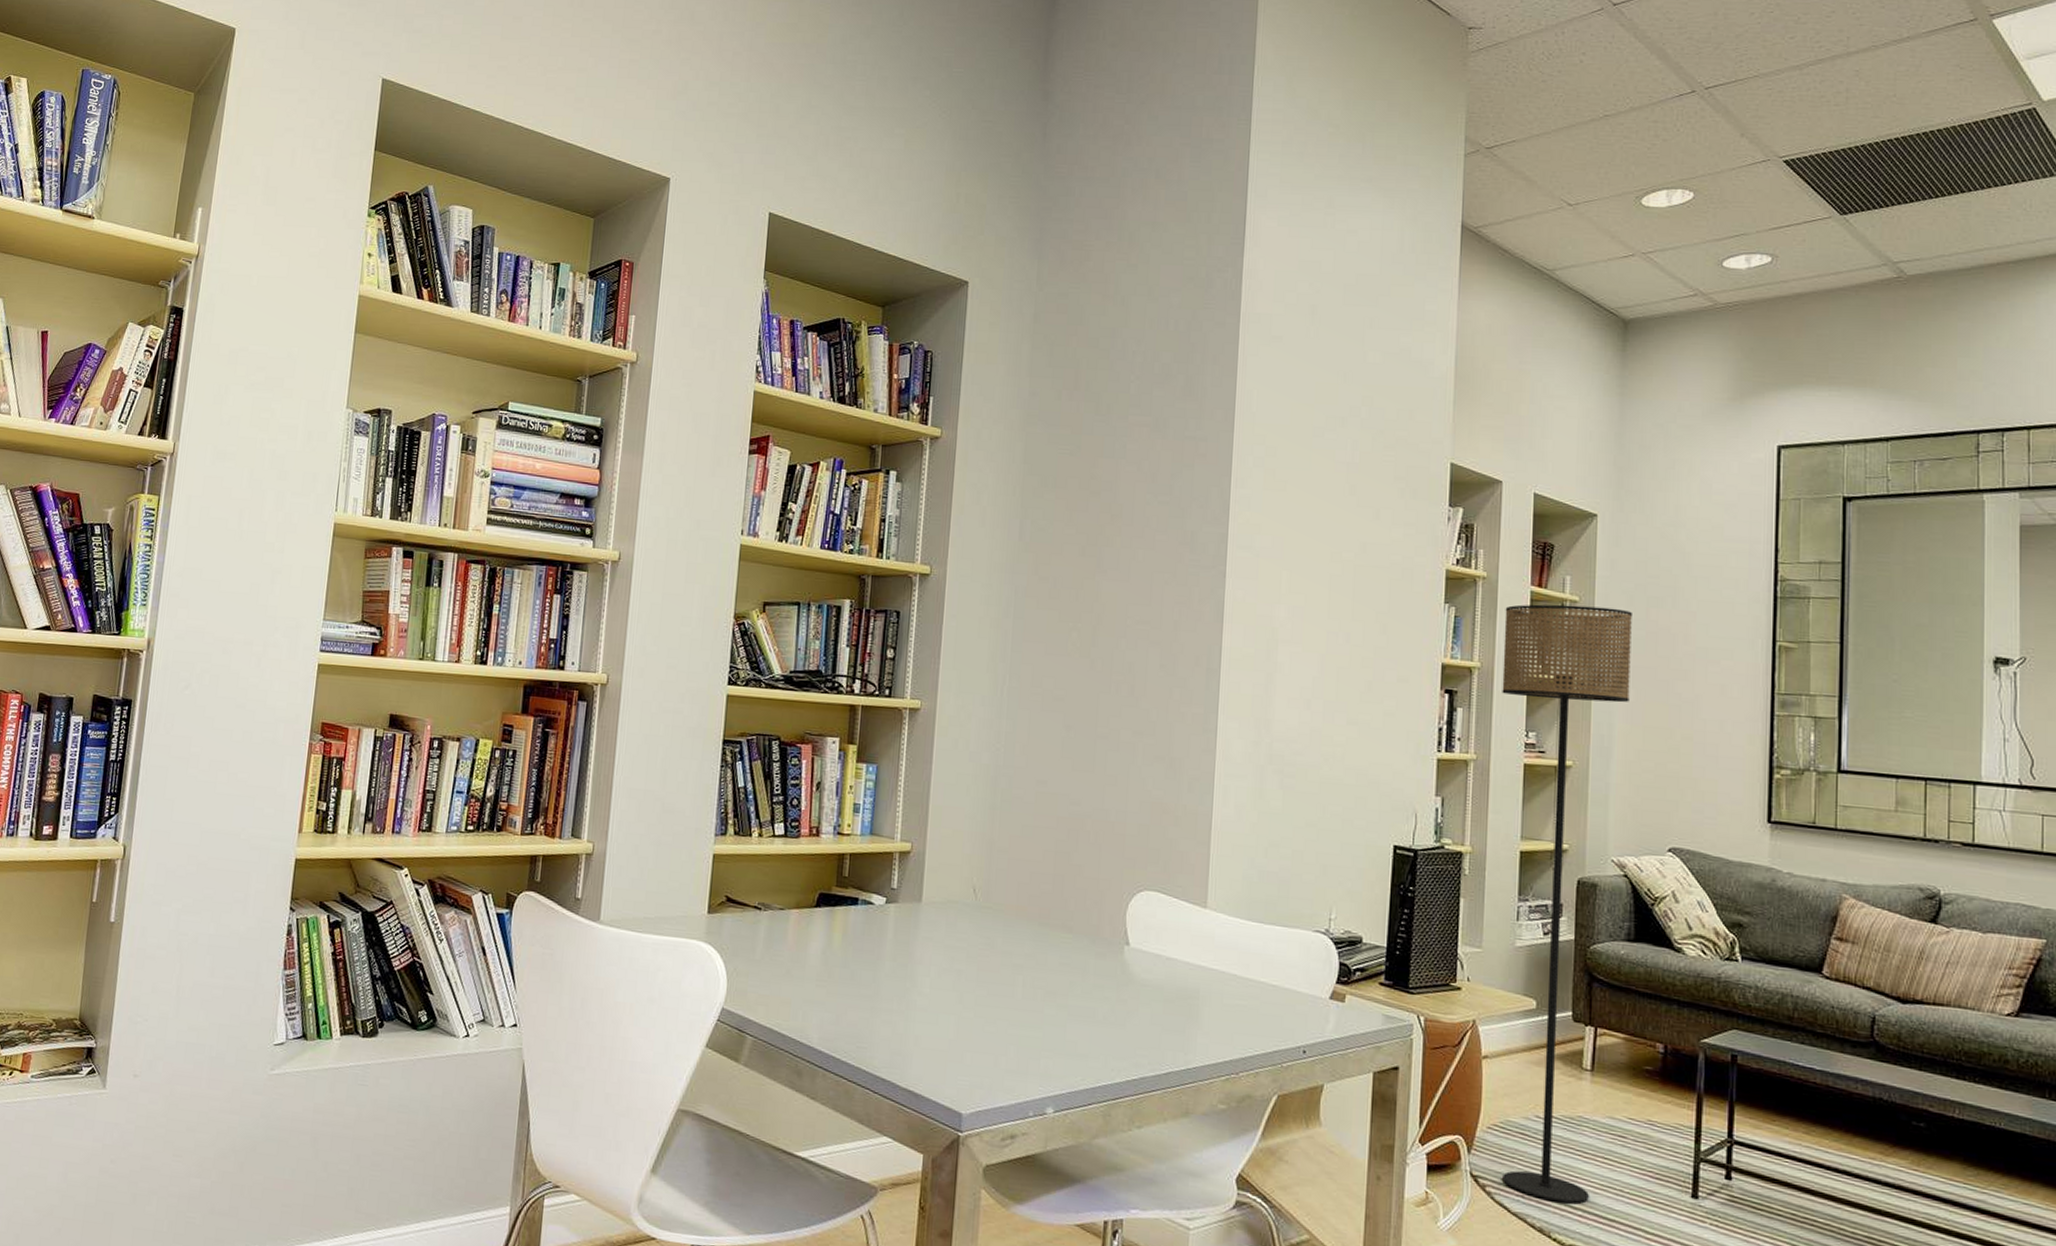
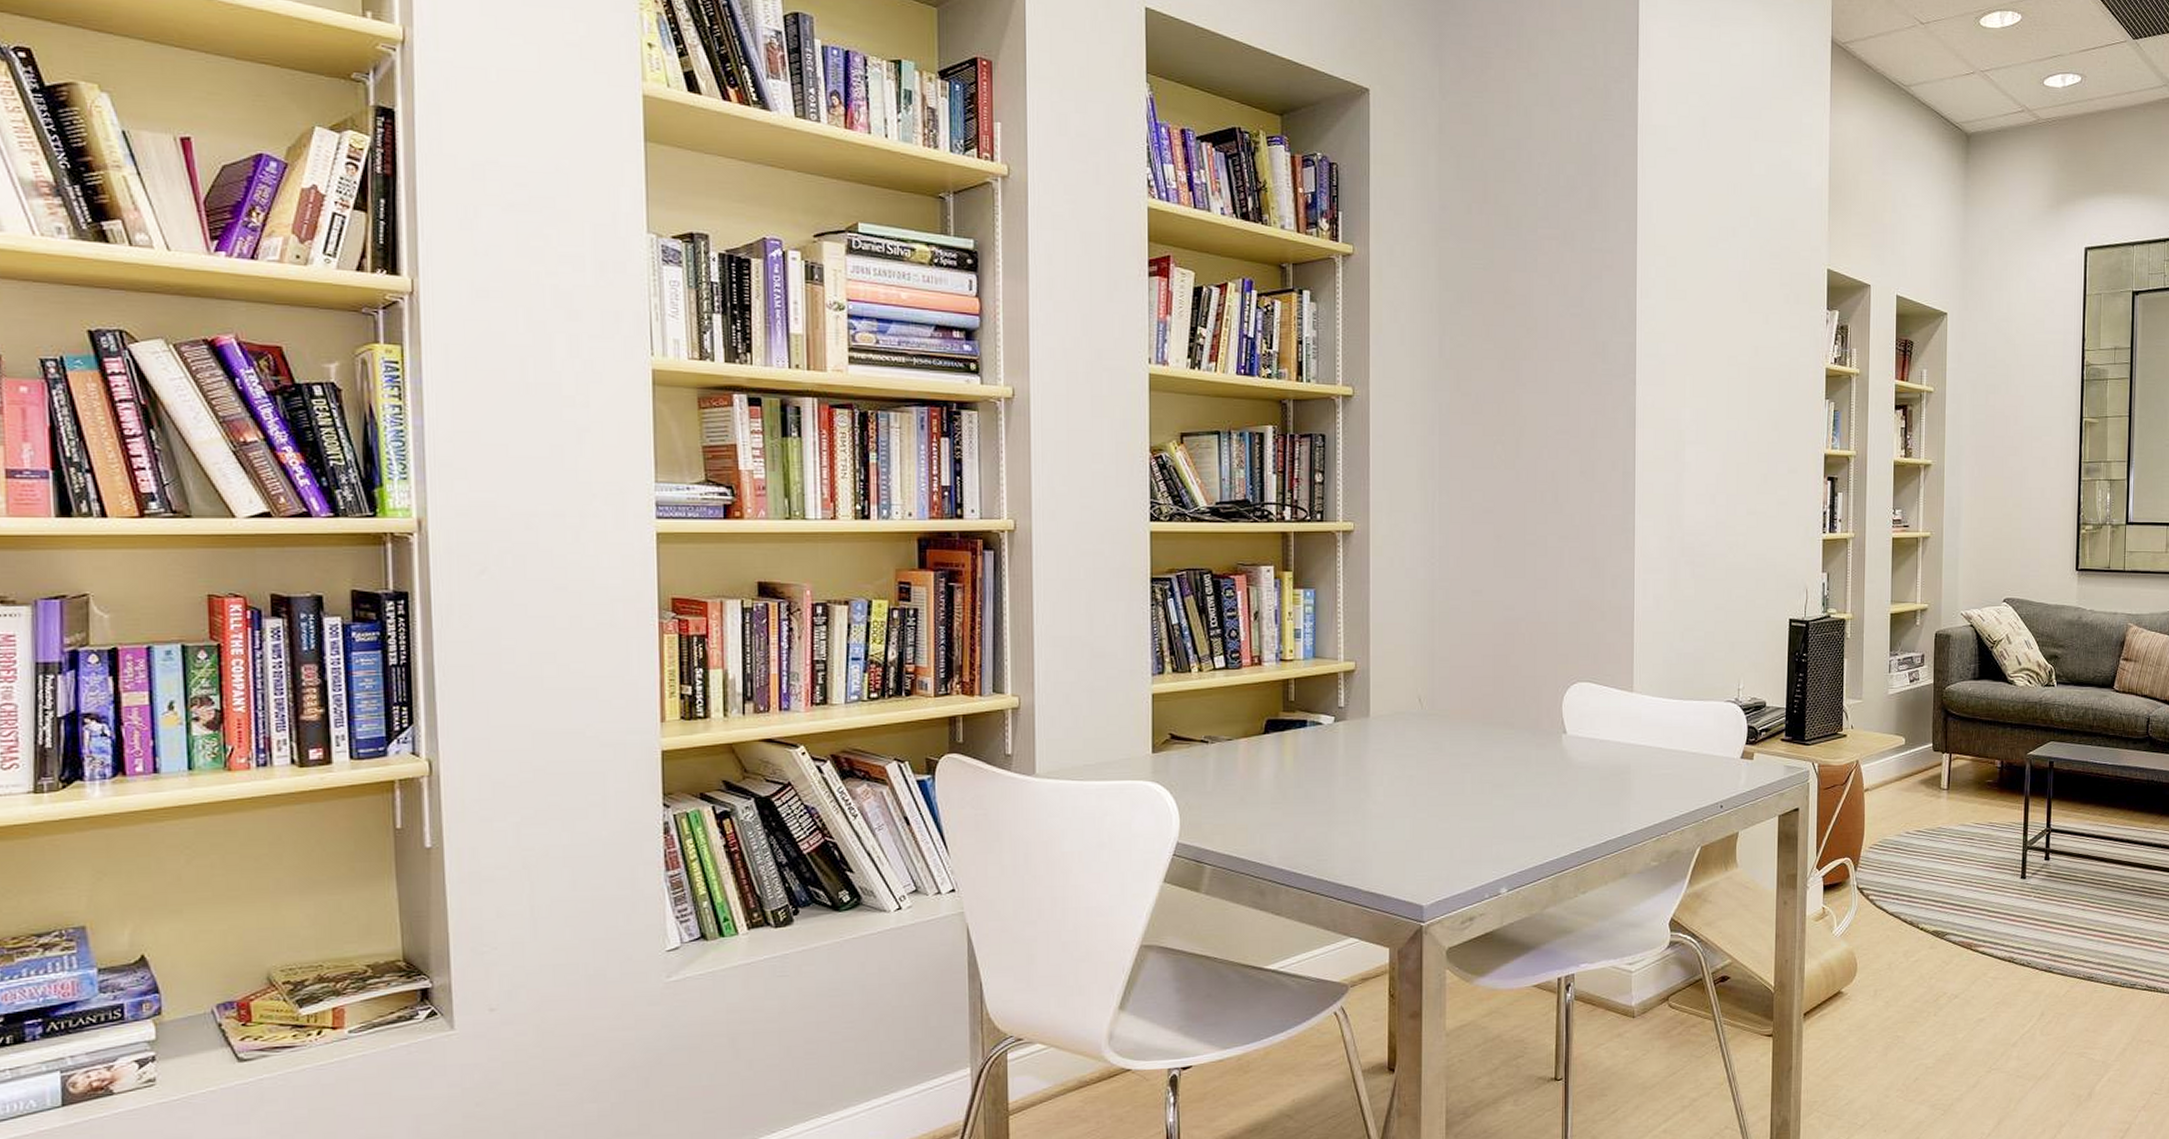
floor lamp: present [1502,604,1632,1204] -> none [1874,395,1975,899]

